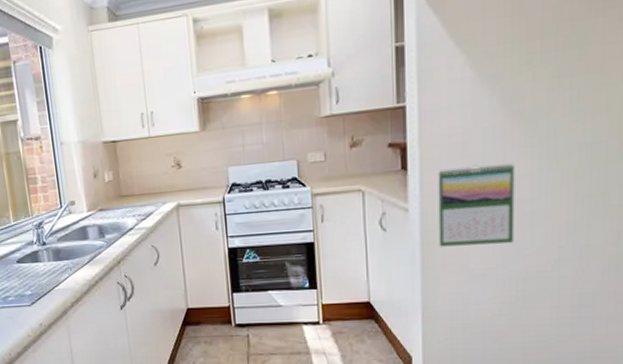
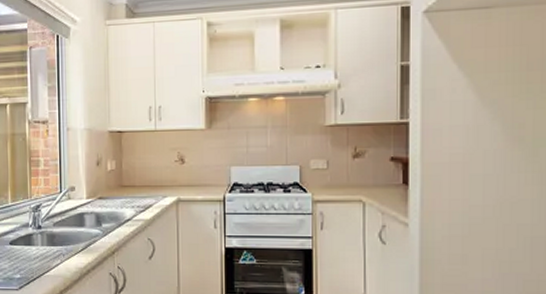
calendar: present [438,162,515,247] -> none [438,185,515,267]

